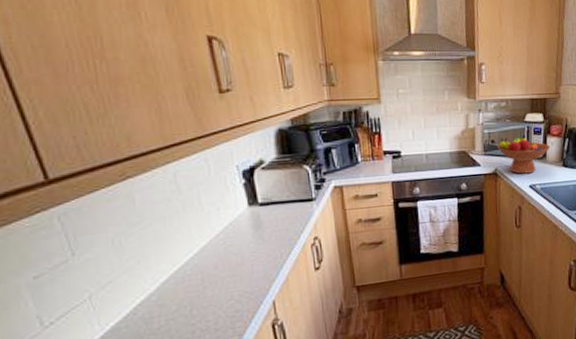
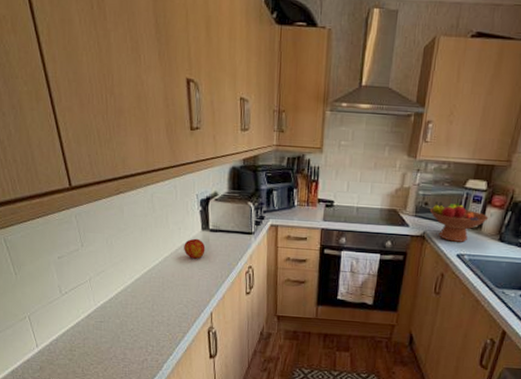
apple: none [227,217,257,242] -> present [184,238,206,259]

